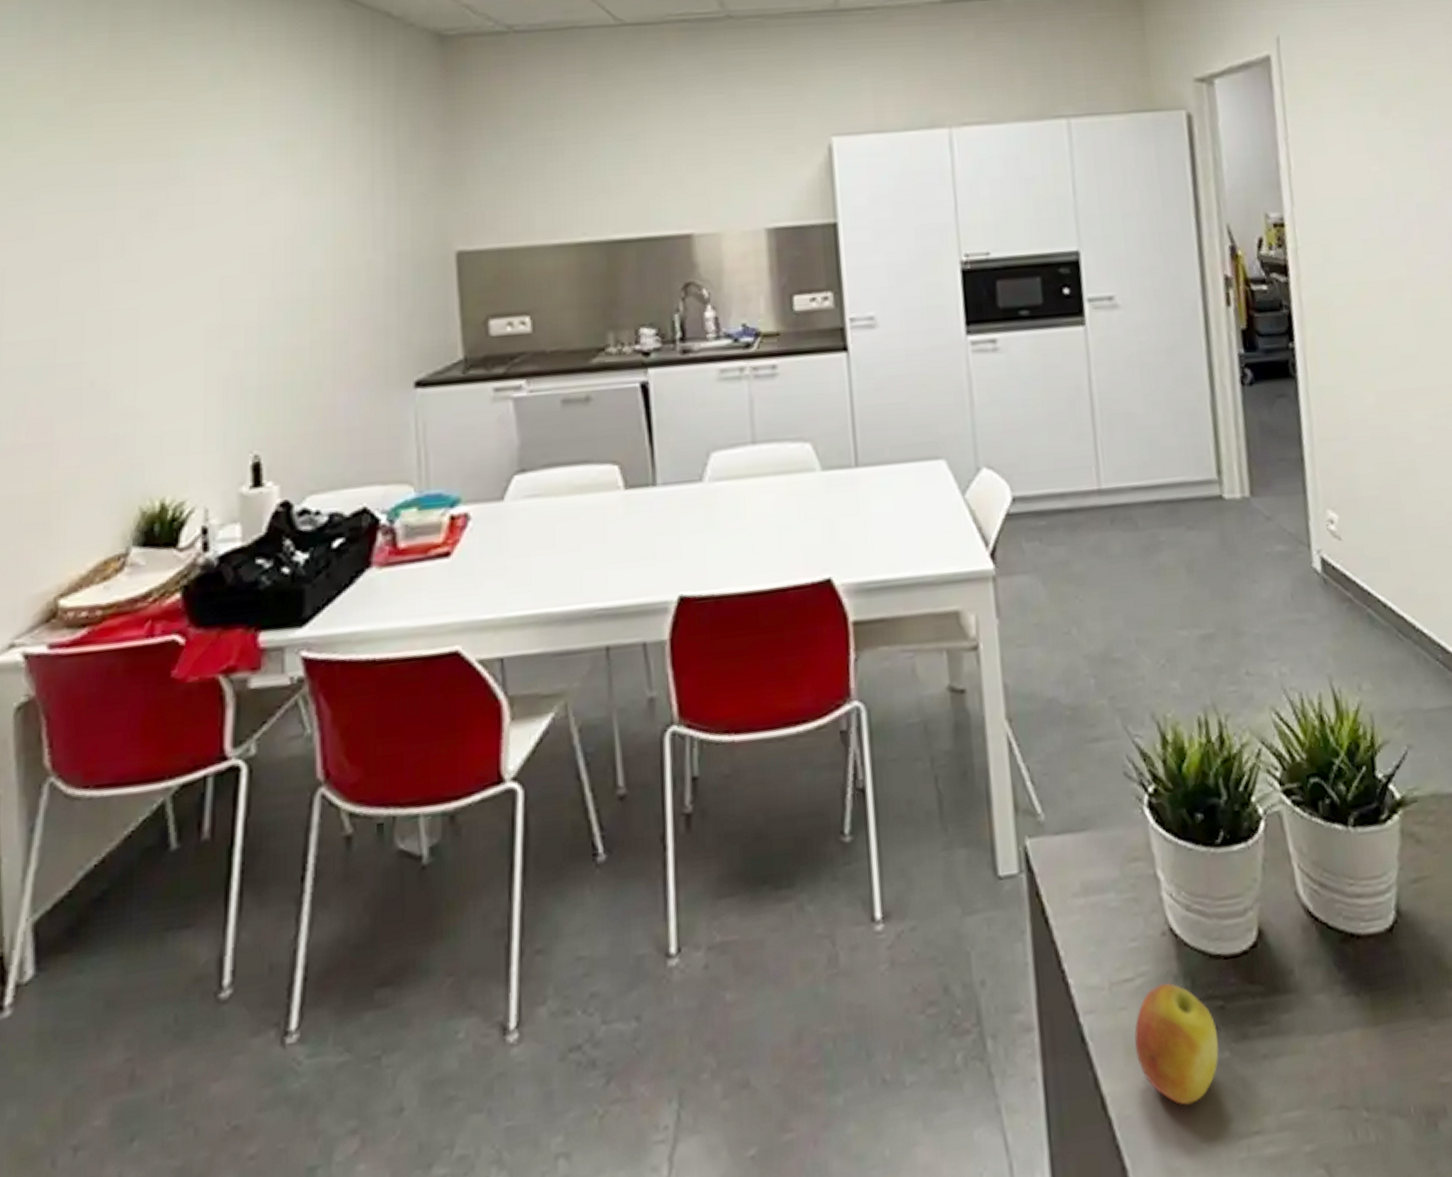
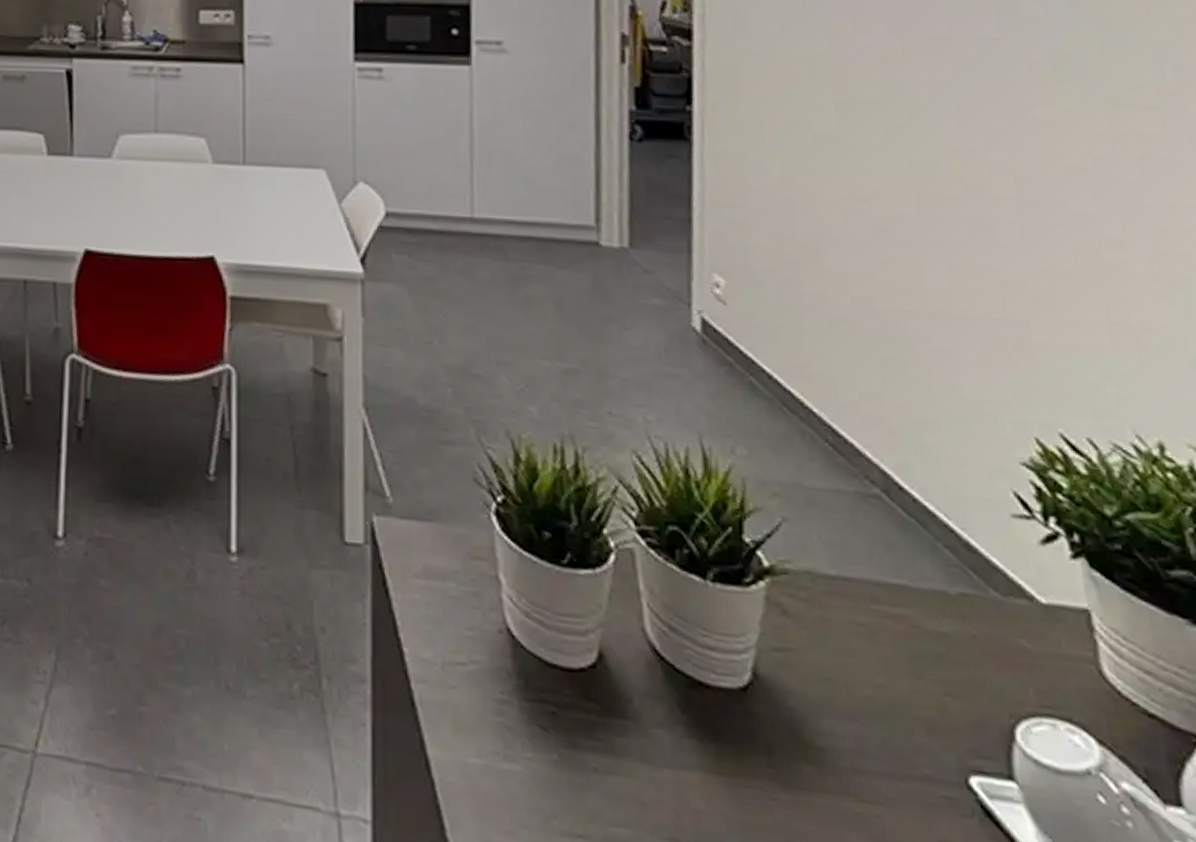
apple: present [1134,983,1219,1105] -> none [463,676,547,791]

